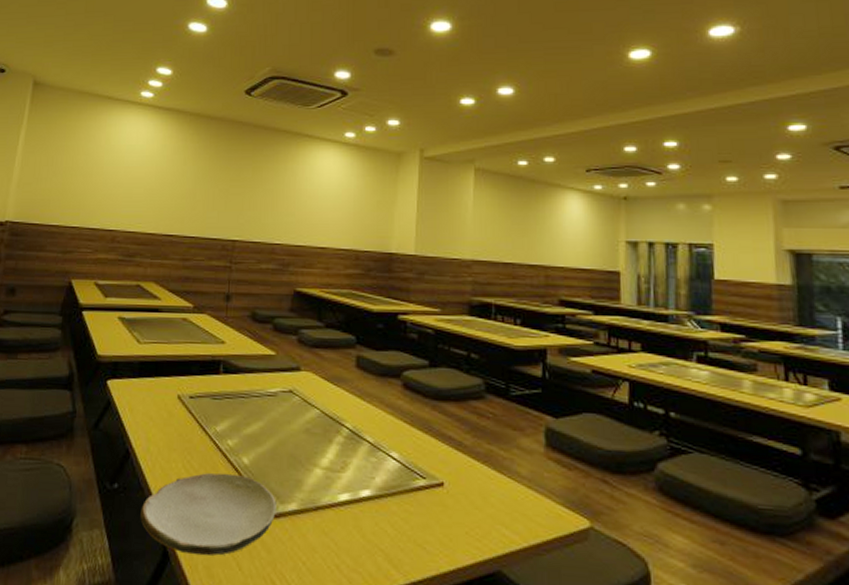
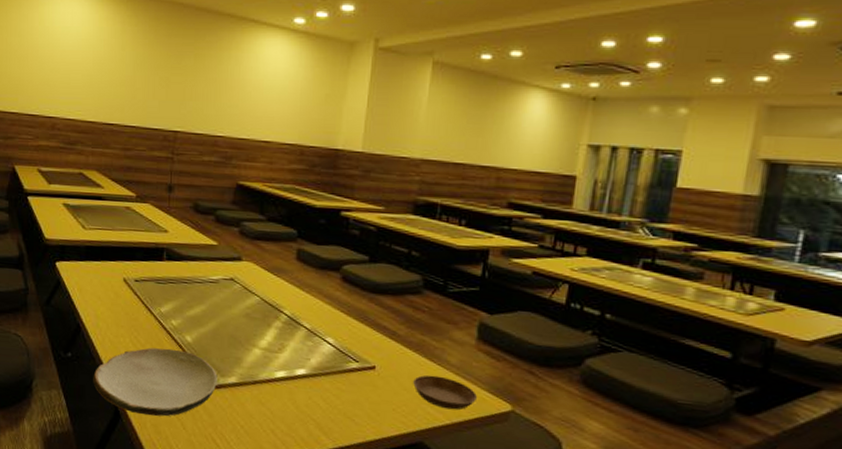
saucer: none [485,489,554,530] -> present [413,374,478,410]

